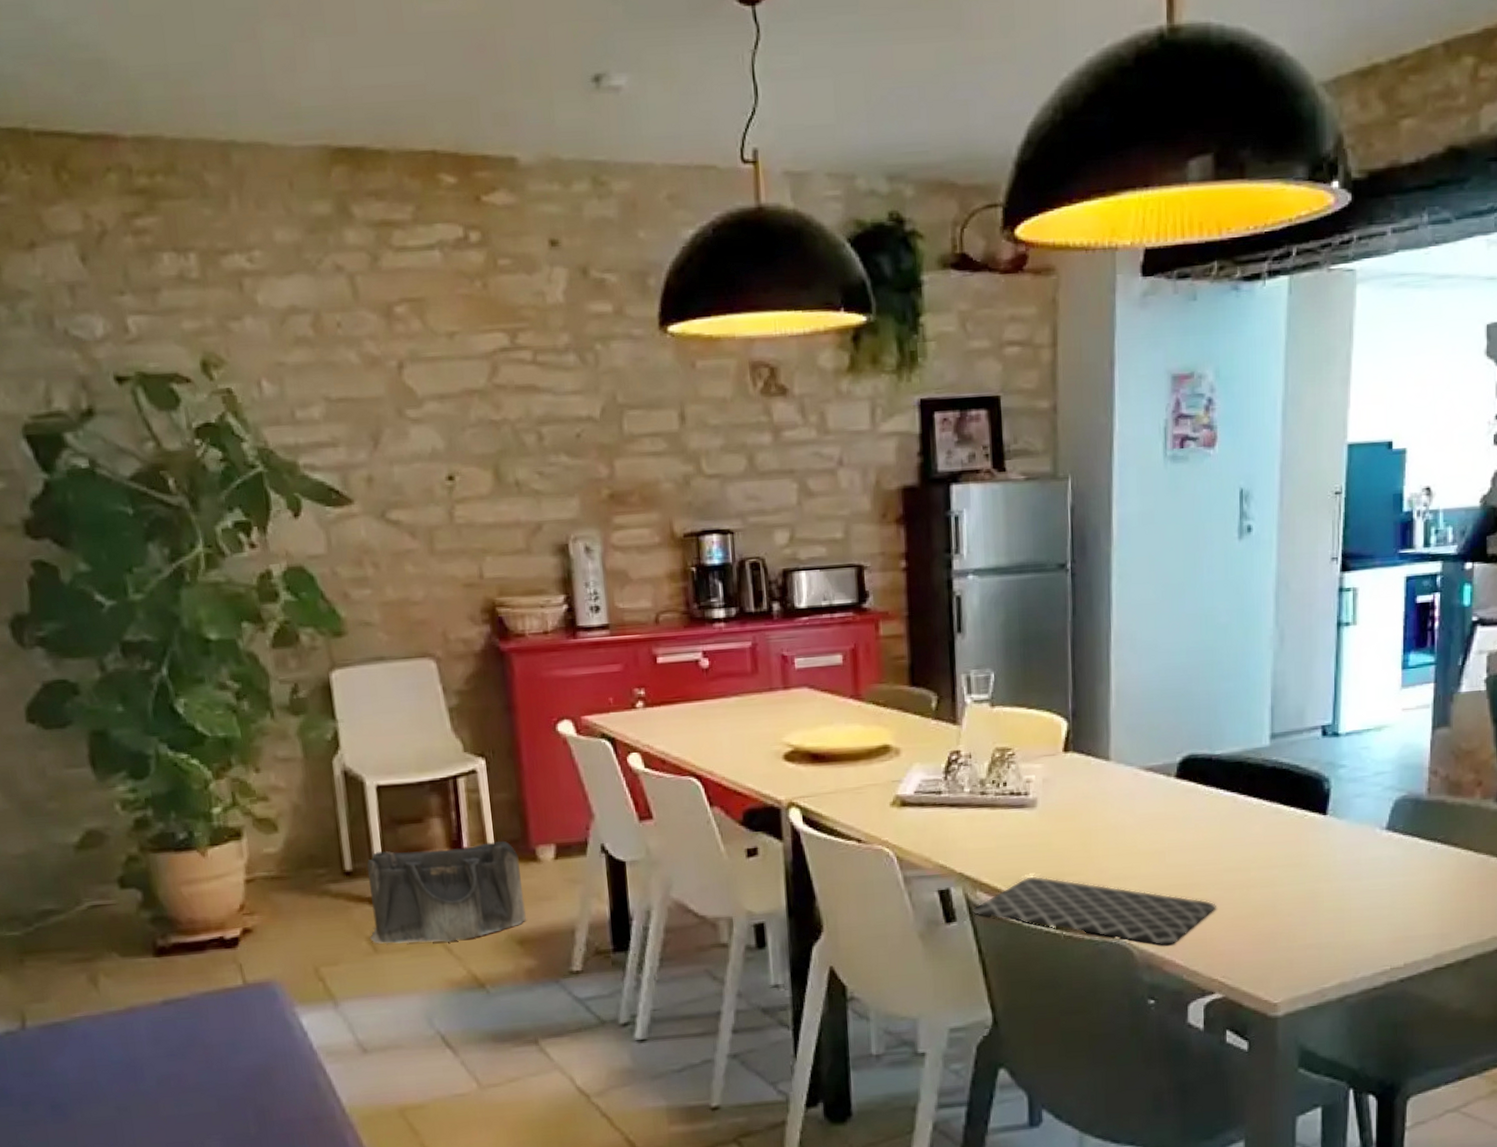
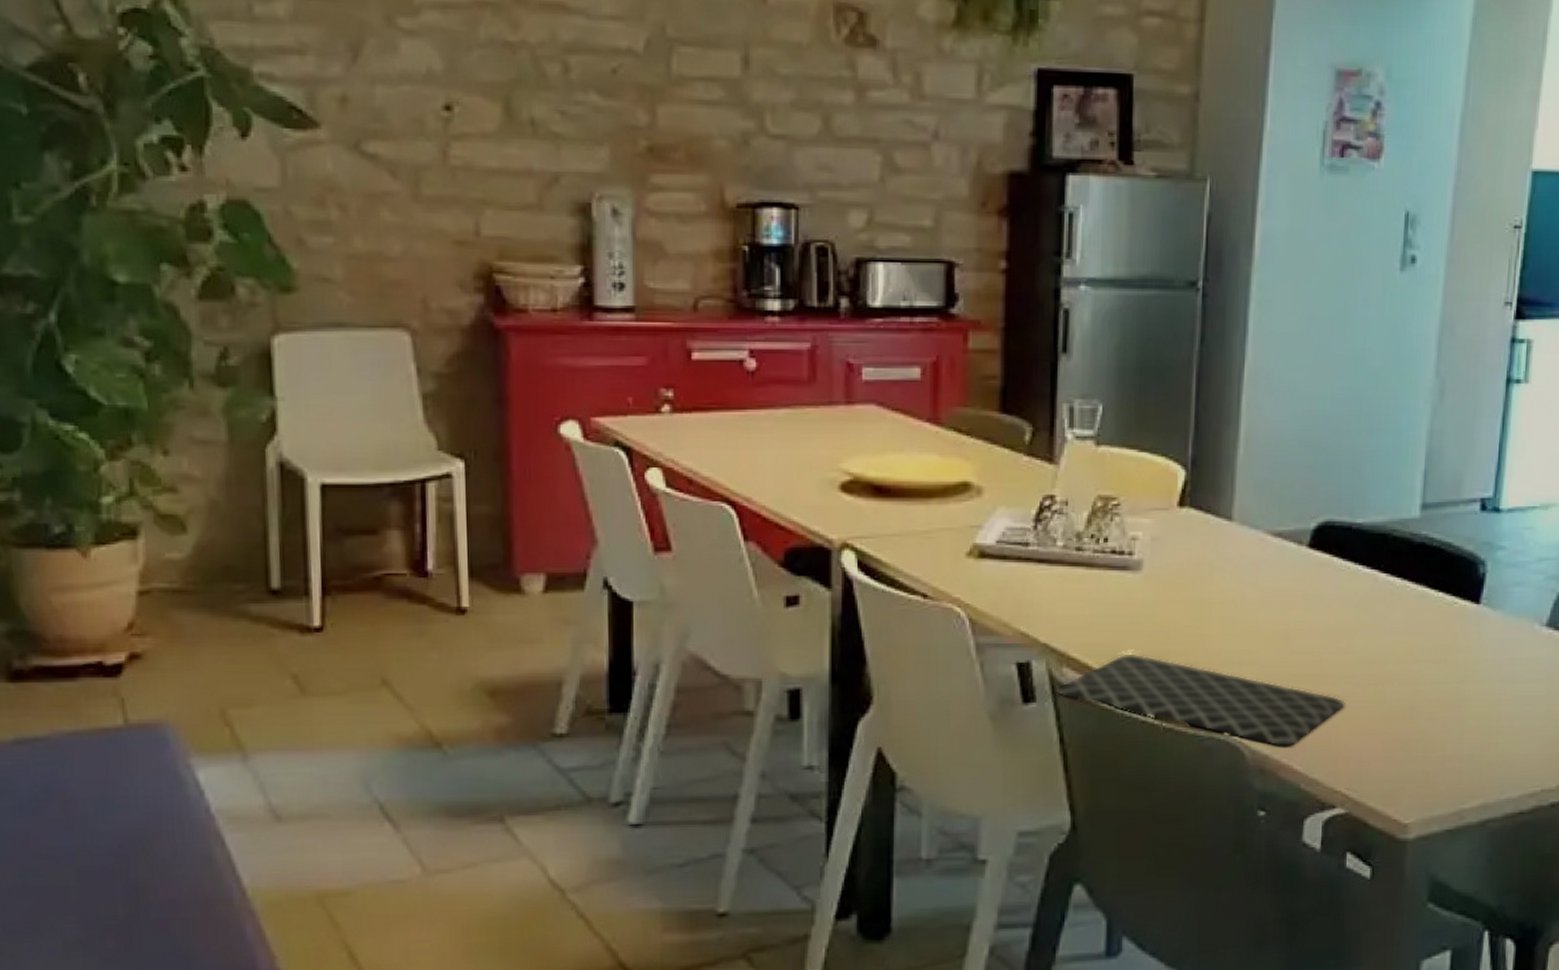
saddlebag: present [366,840,527,944] -> none [297,564,502,687]

